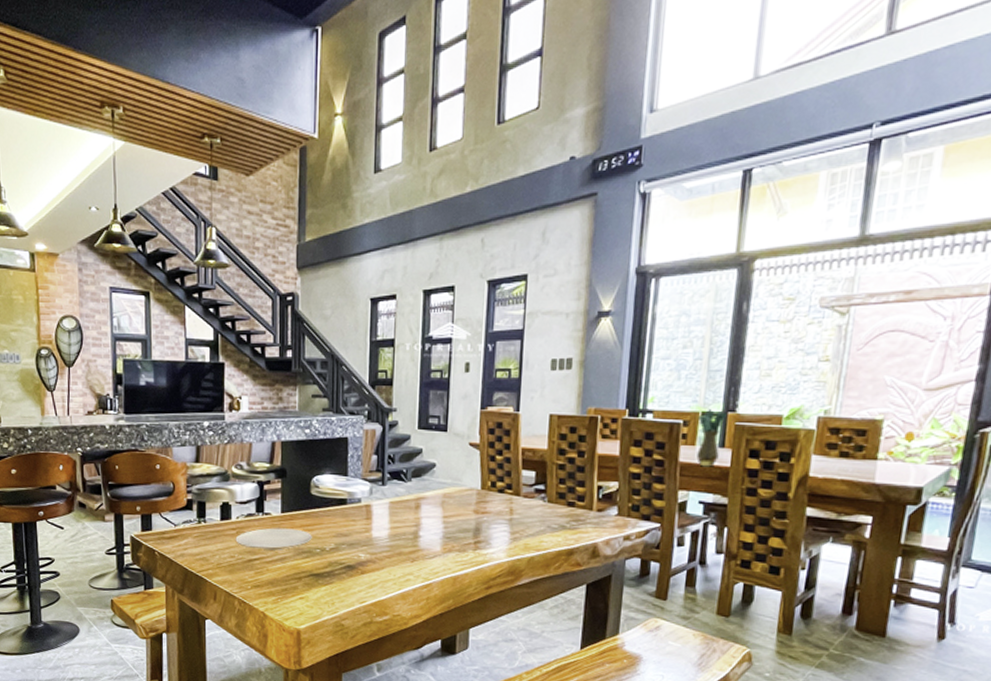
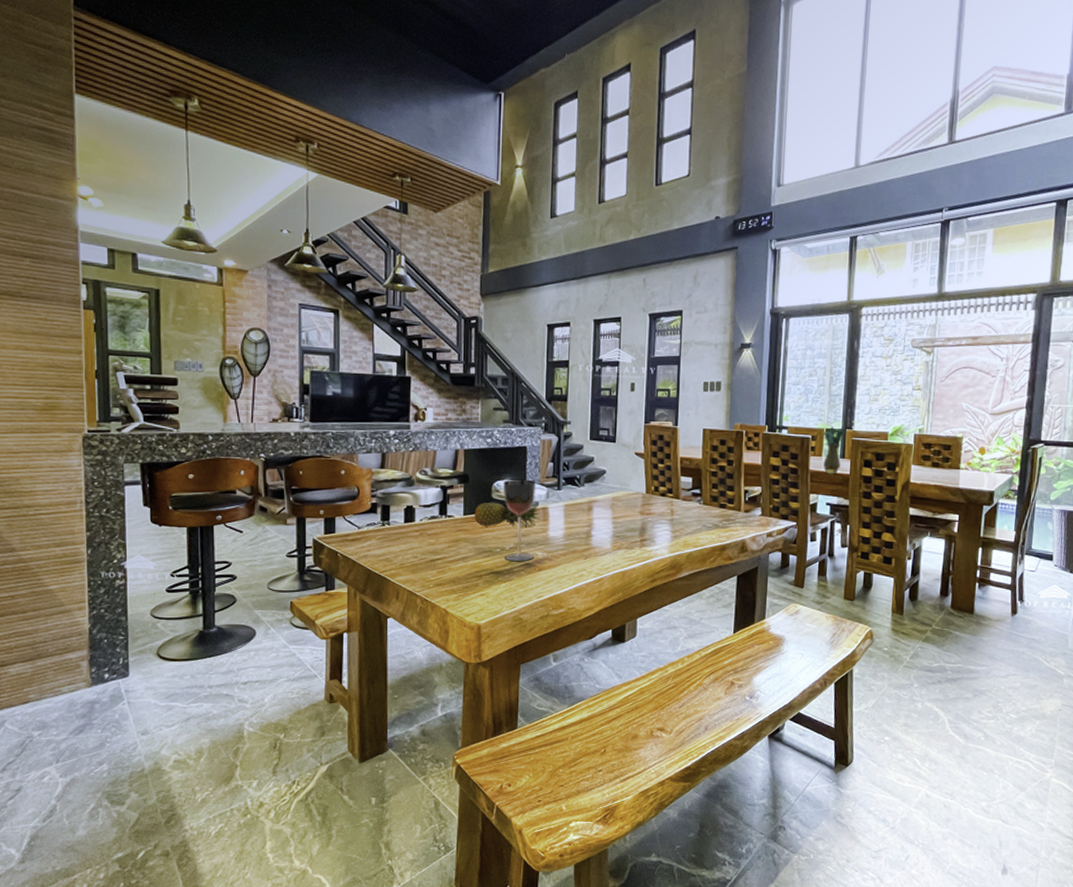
plate: present [235,527,312,550] -> none [418,529,493,550]
fruit: none [293,498,363,527] -> present [474,502,541,528]
wineglass: none [322,473,358,563] -> present [503,479,535,561]

